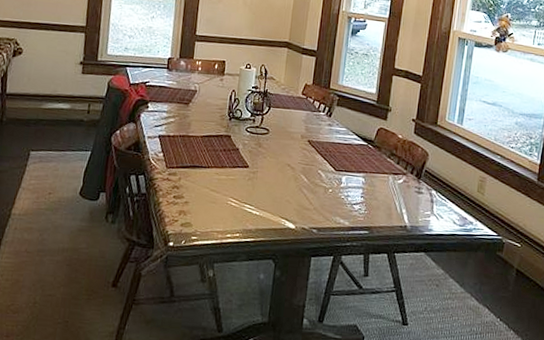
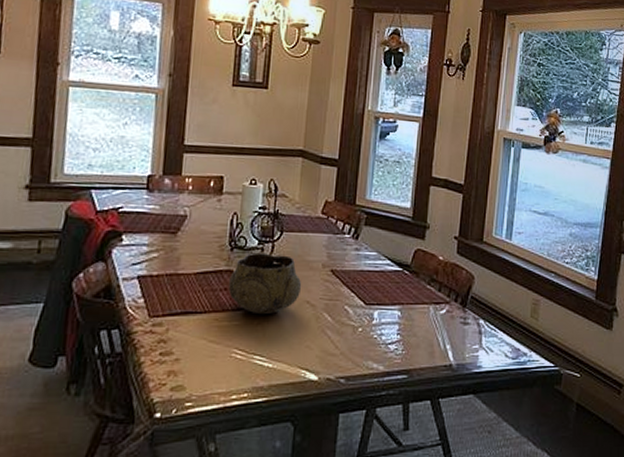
decorative bowl: none [227,122,285,173] -> present [229,252,302,315]

